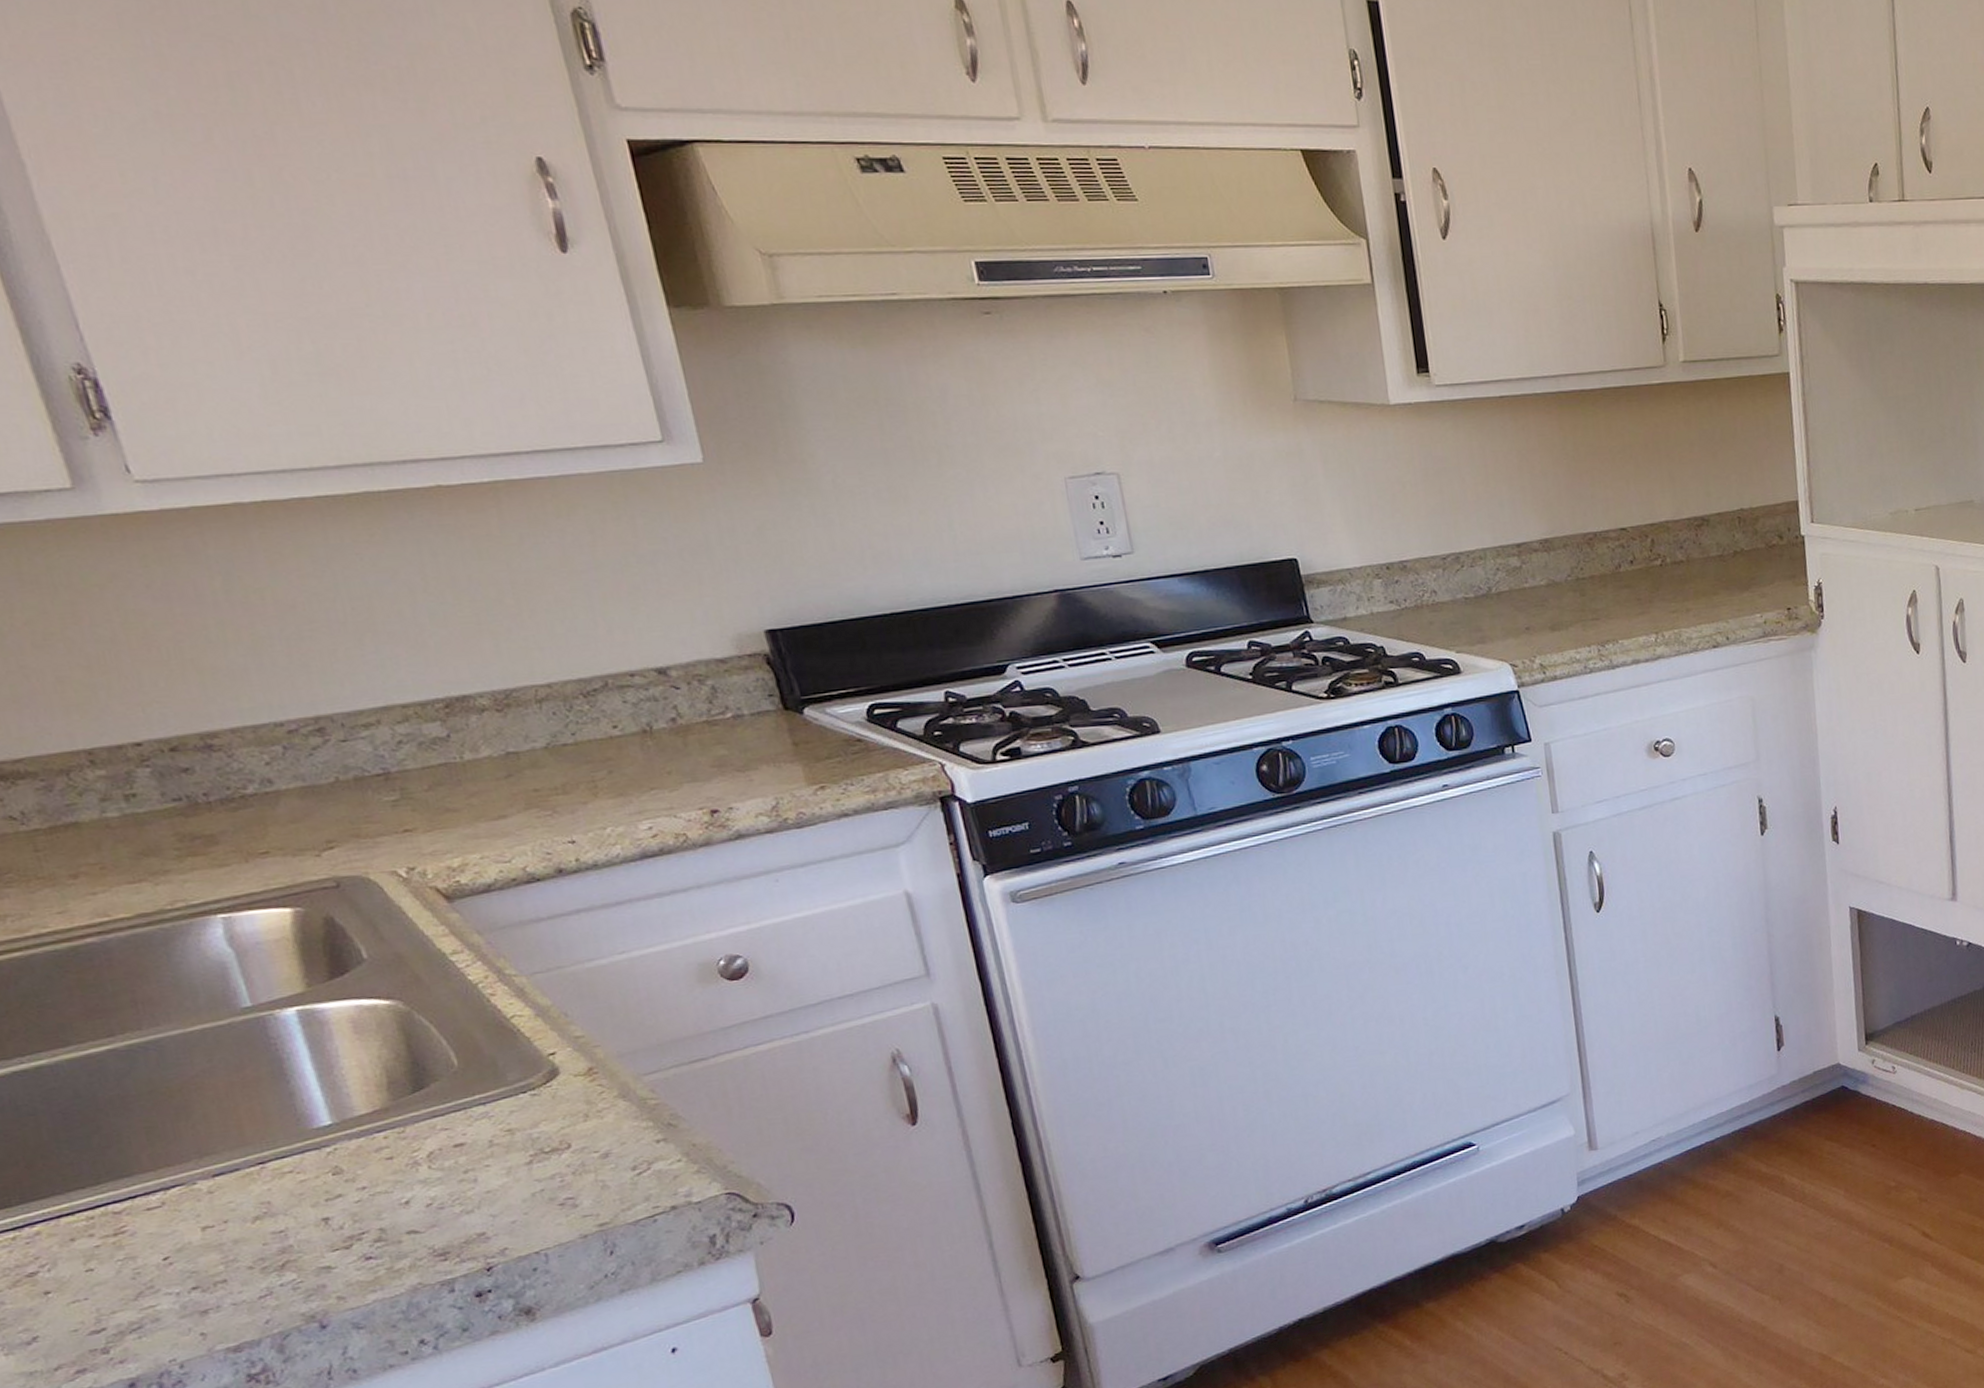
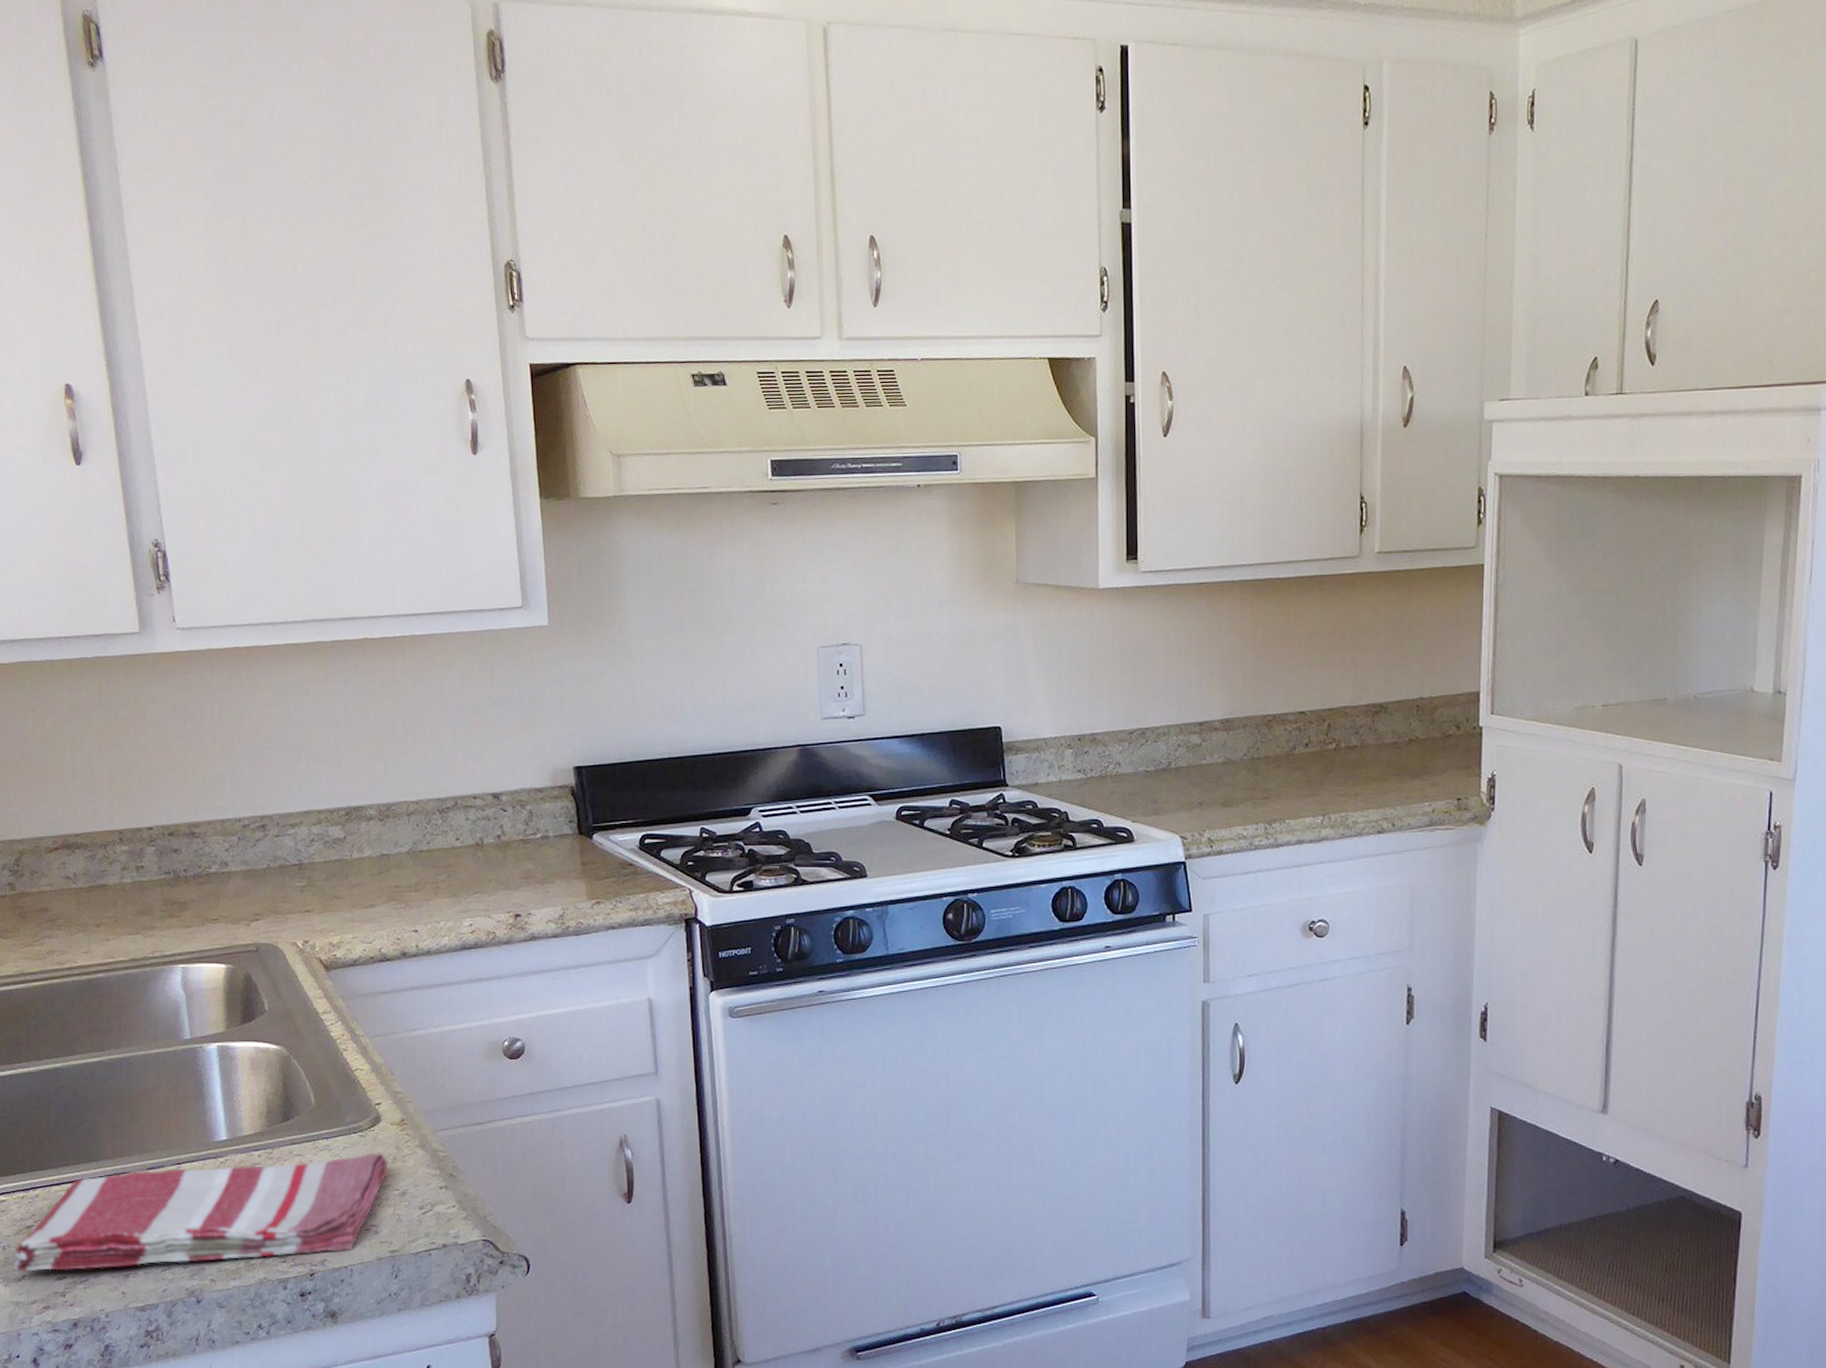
dish towel: none [14,1111,580,1333] -> present [14,1153,389,1272]

